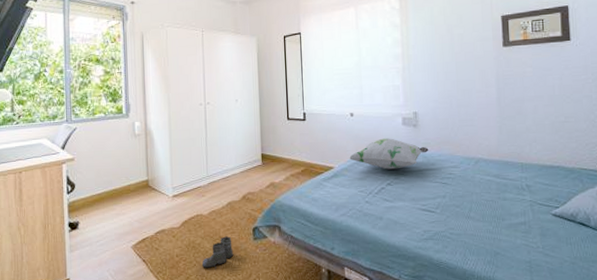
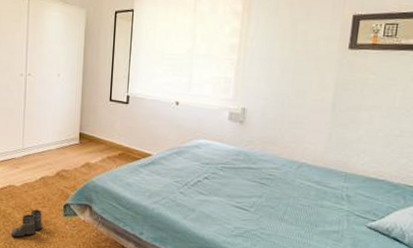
decorative pillow: present [349,138,429,170] -> none [169,131,252,164]

